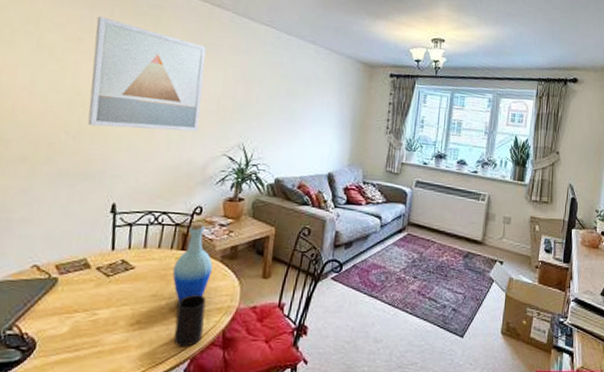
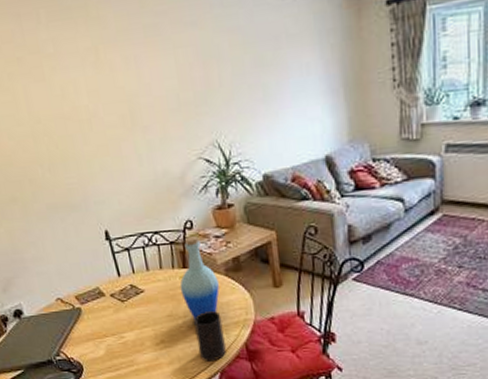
wall art: present [88,16,206,132] -> none [26,25,165,154]

